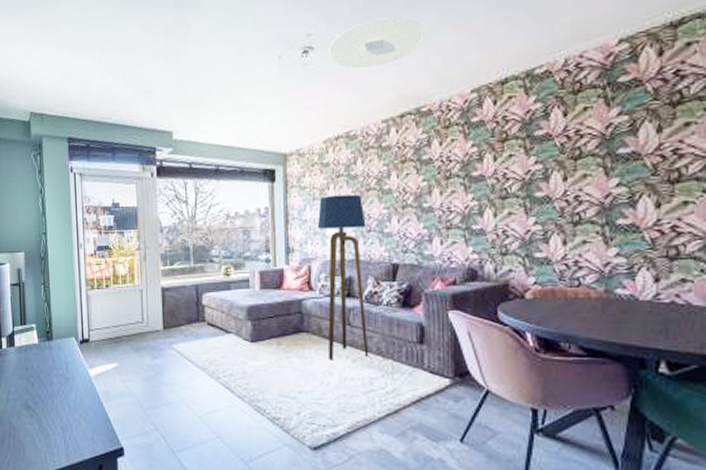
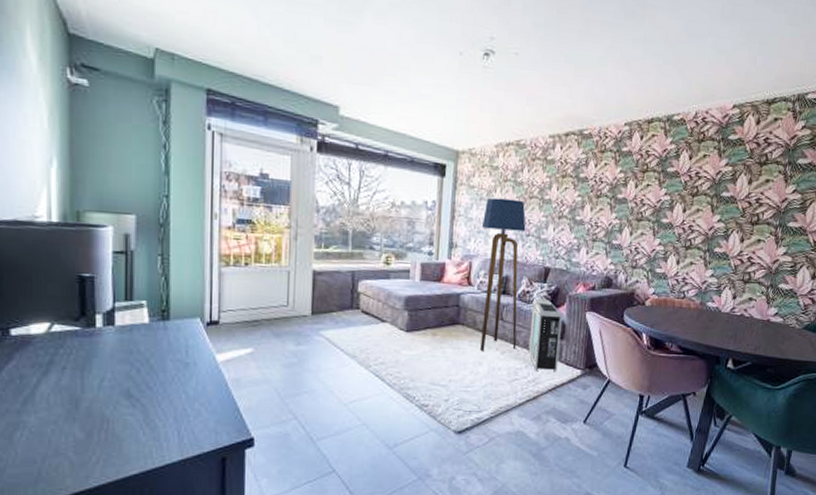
ceiling light: present [328,17,424,68] -> none [508,39,594,84]
air purifier: none [382,300,420,382] -> present [528,299,562,373]

